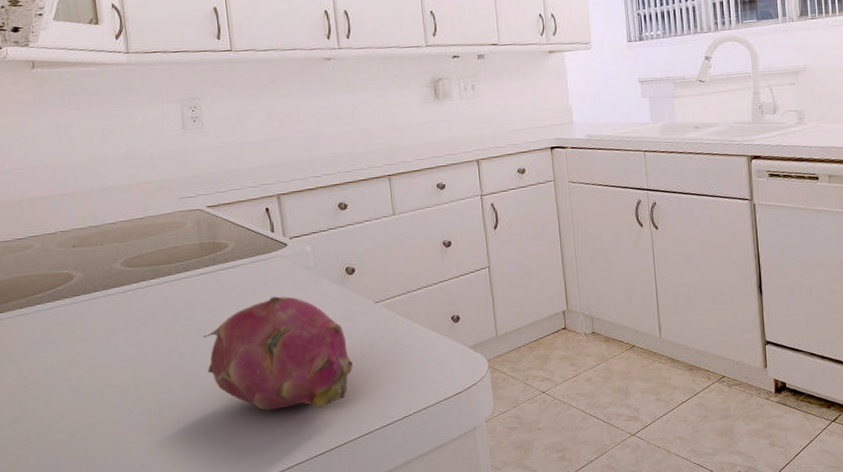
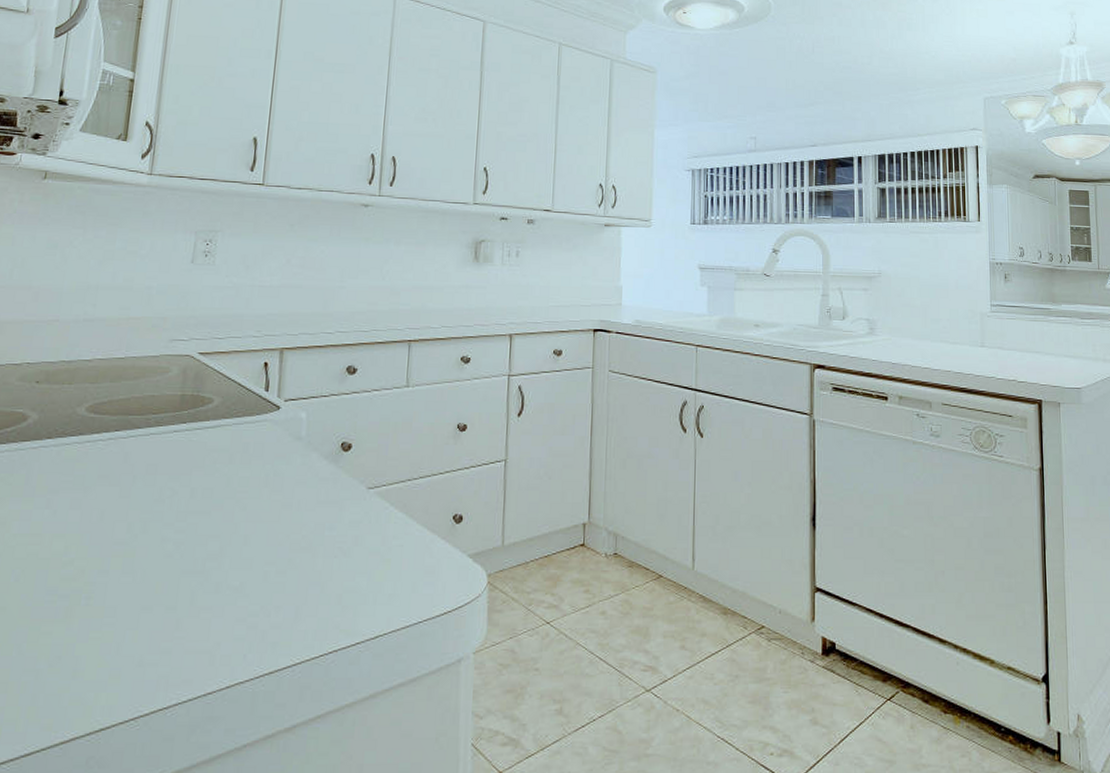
fruit: present [203,296,353,411] -> none [155,468,328,613]

